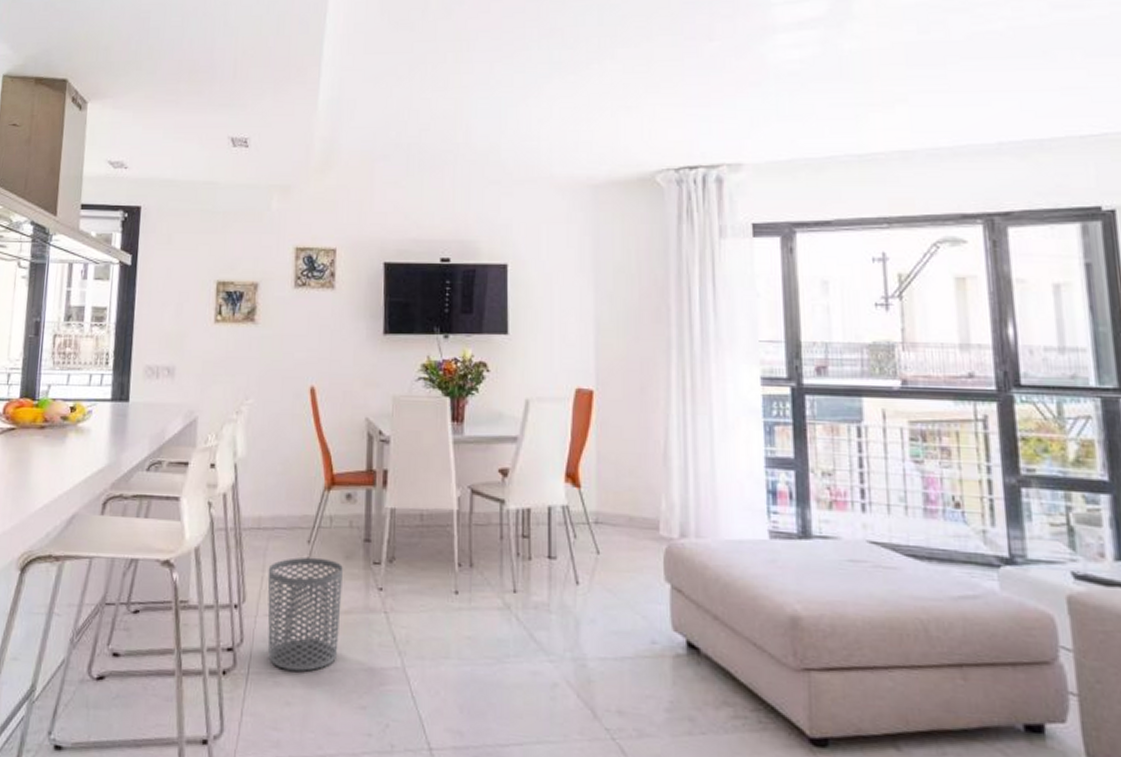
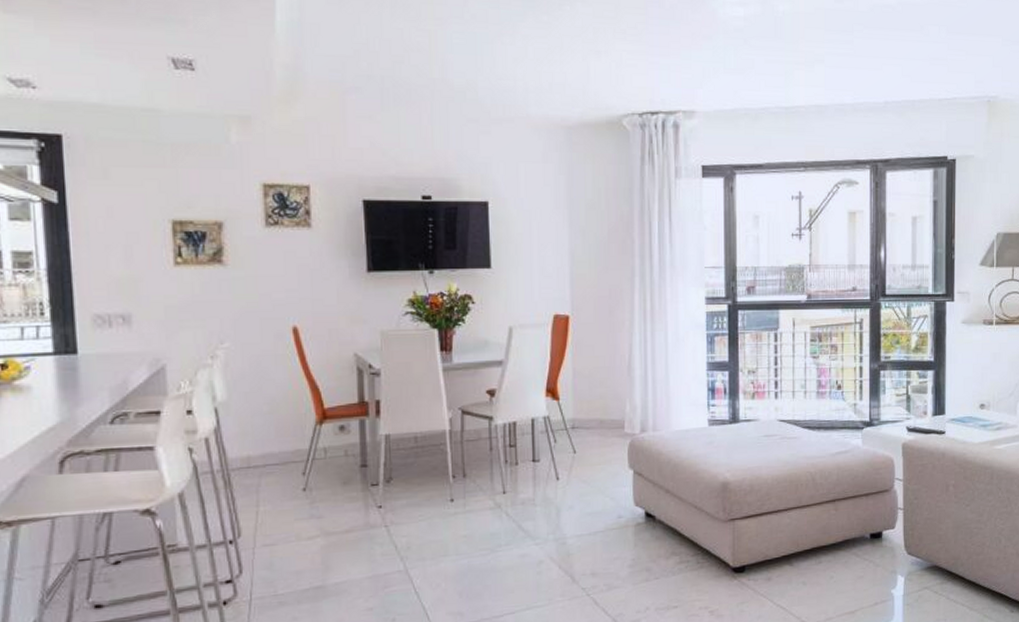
waste bin: present [267,557,343,672] -> none [262,487,342,591]

